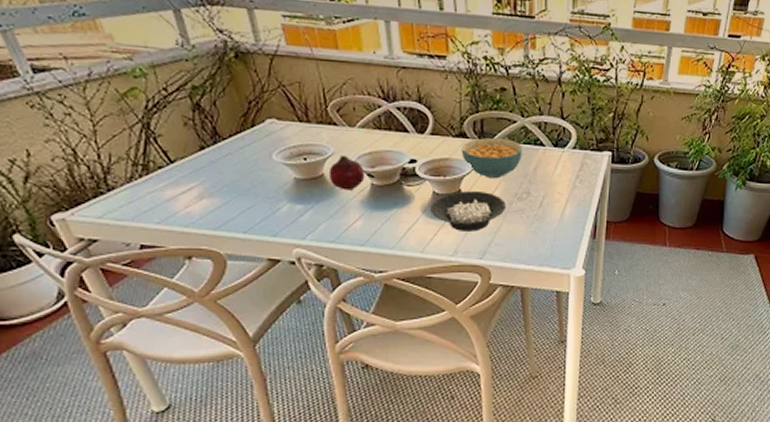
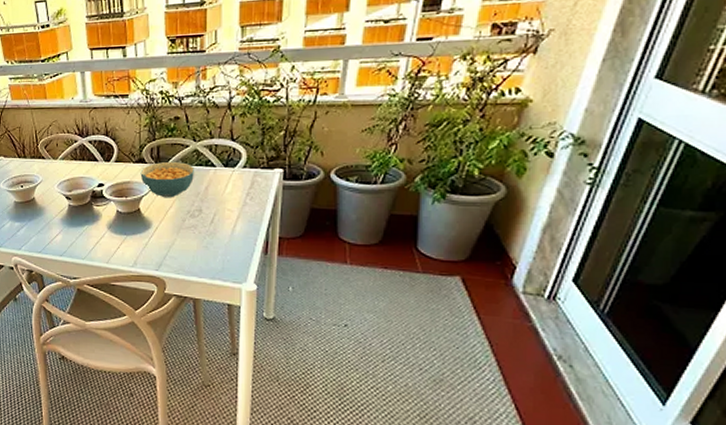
fruit: present [328,154,365,191] -> none [38,182,64,211]
cereal bowl: present [431,191,506,232] -> none [115,210,179,246]

